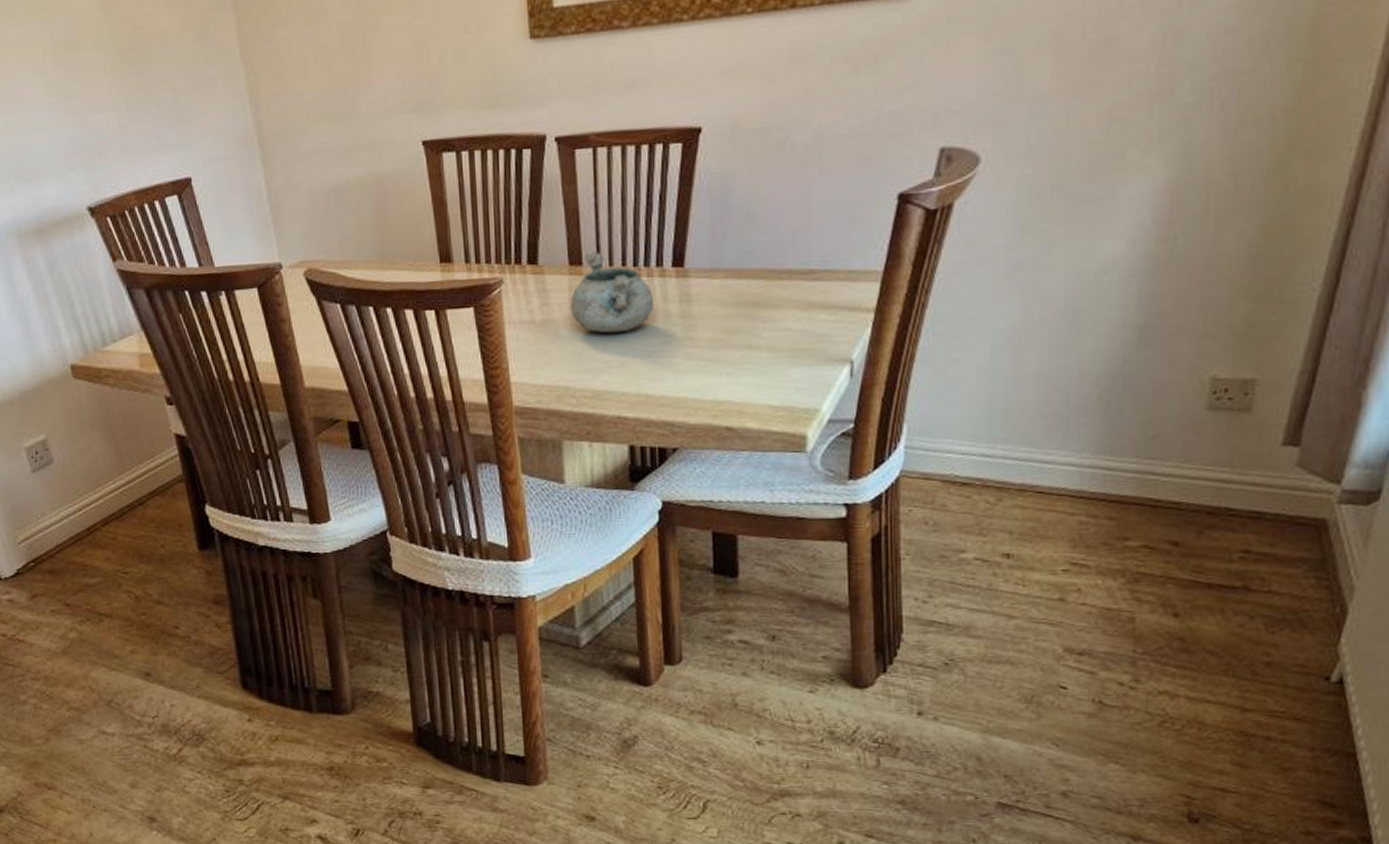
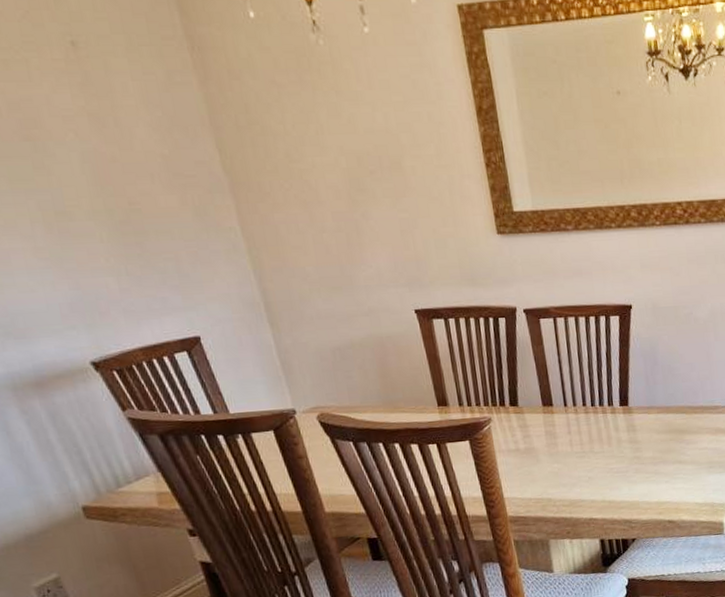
decorative bowl: present [570,252,653,334] -> none [545,396,609,457]

